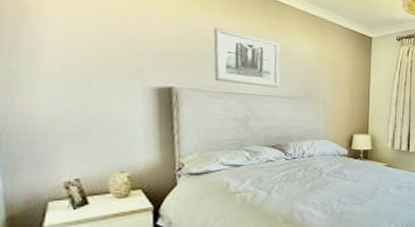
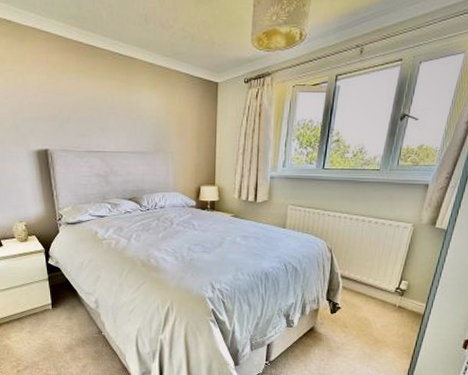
wall art: present [213,28,280,88] -> none [74,91,132,144]

